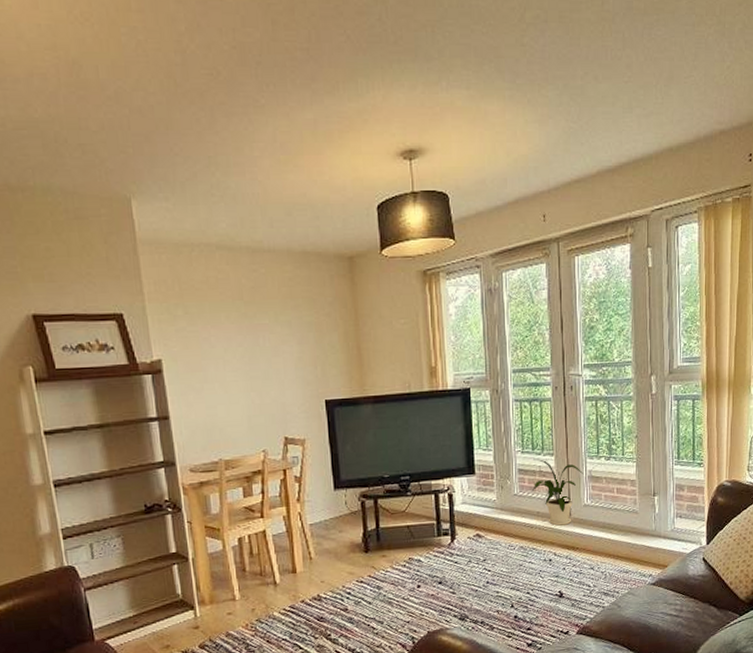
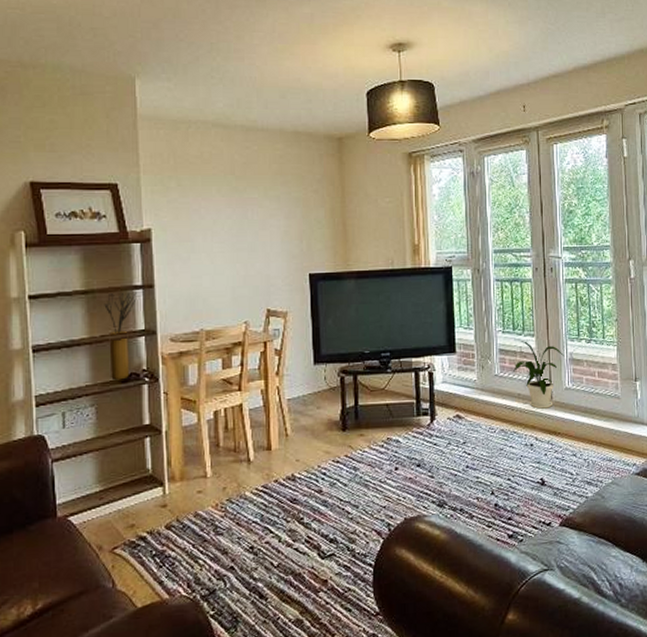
vase: none [121,424,153,512] -> present [104,291,137,380]

